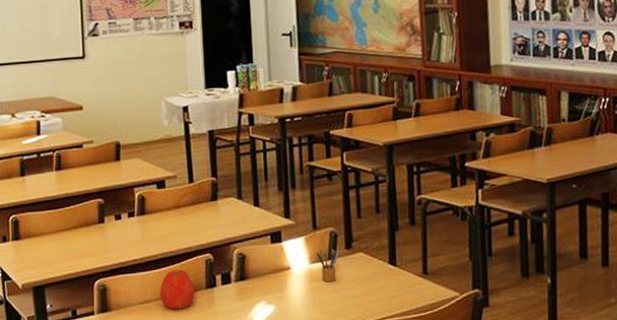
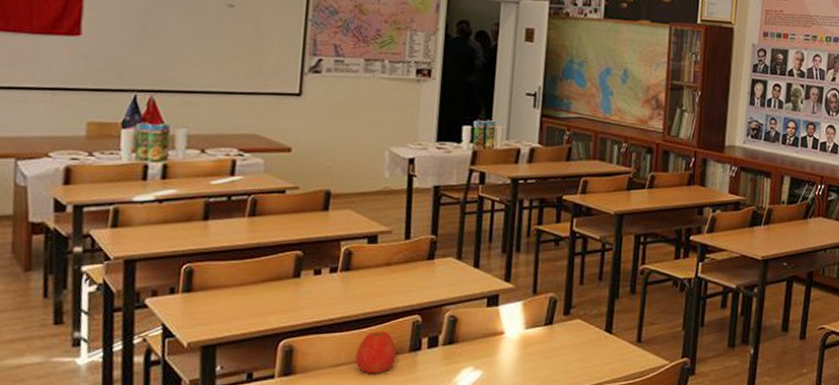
pencil box: present [316,248,340,282] -> none [533,314,558,348]

